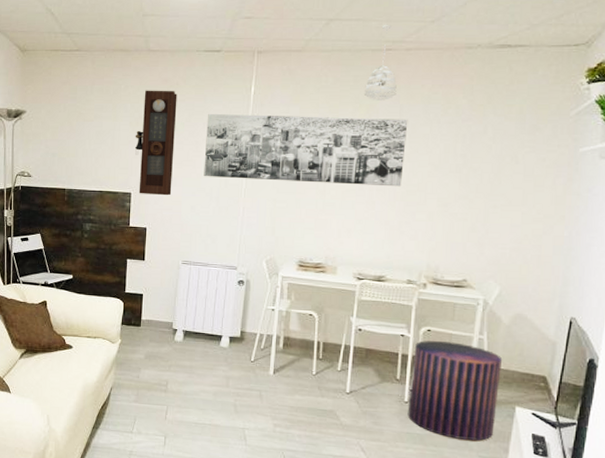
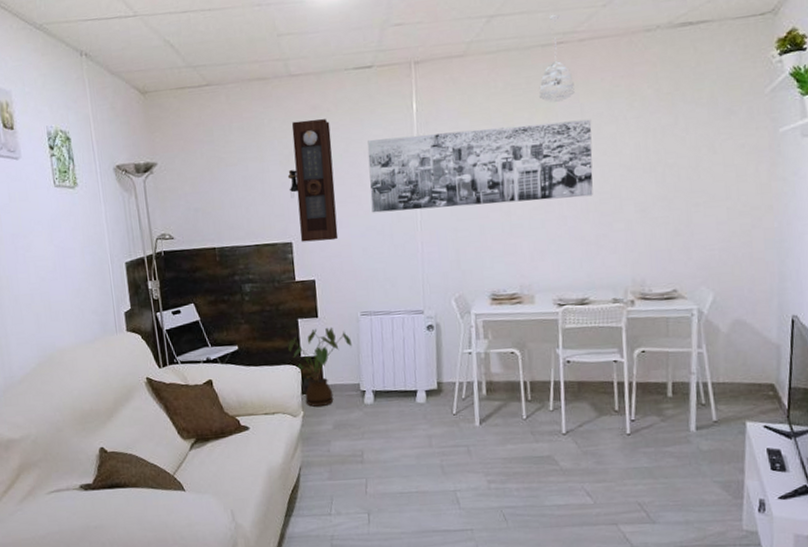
house plant: none [115,269,171,337] -> present [288,327,352,407]
pouf: present [407,340,503,441] -> none [630,360,727,467]

